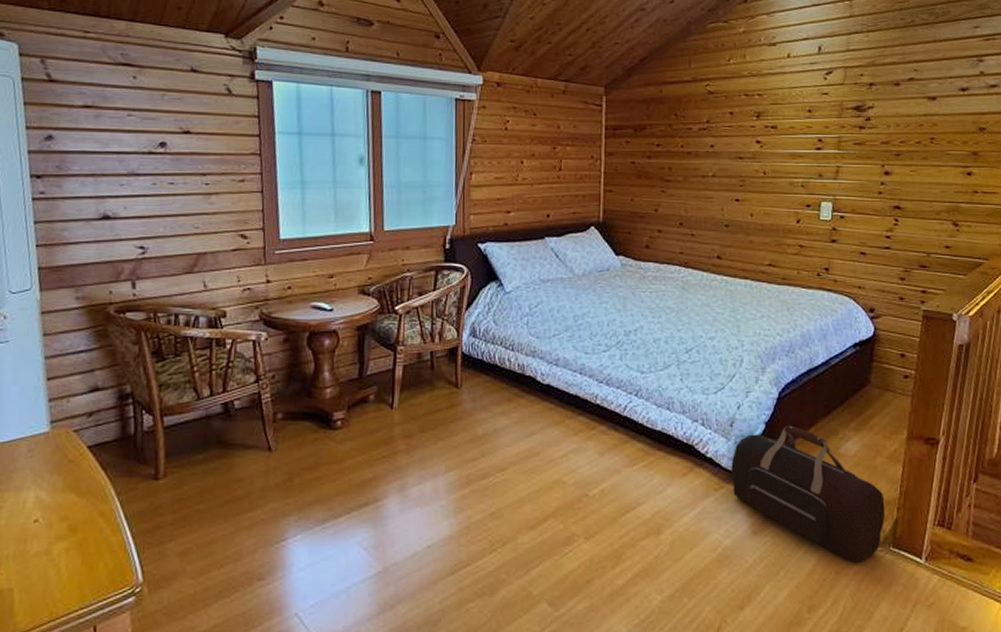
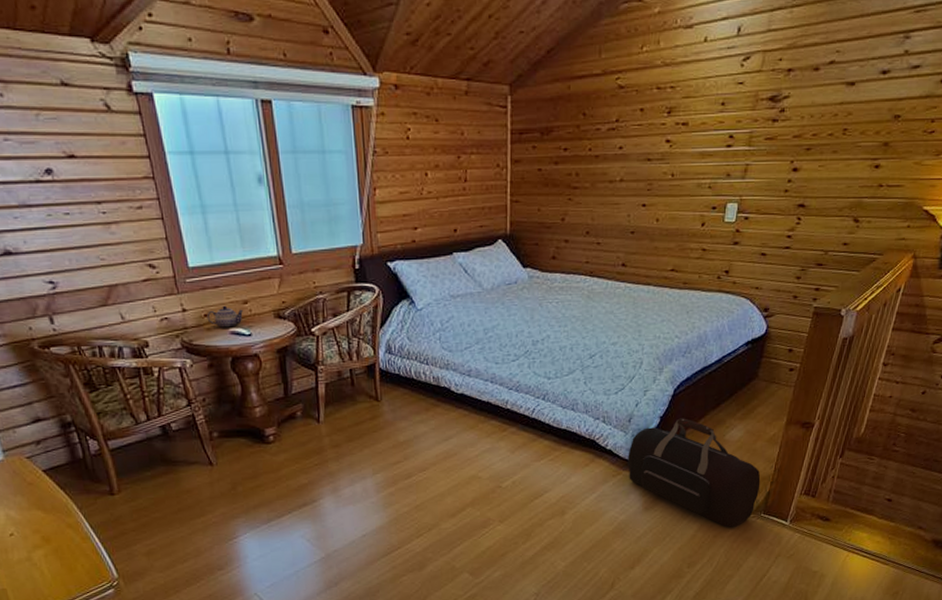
teapot: none [290,278,329,303] -> present [206,305,244,330]

